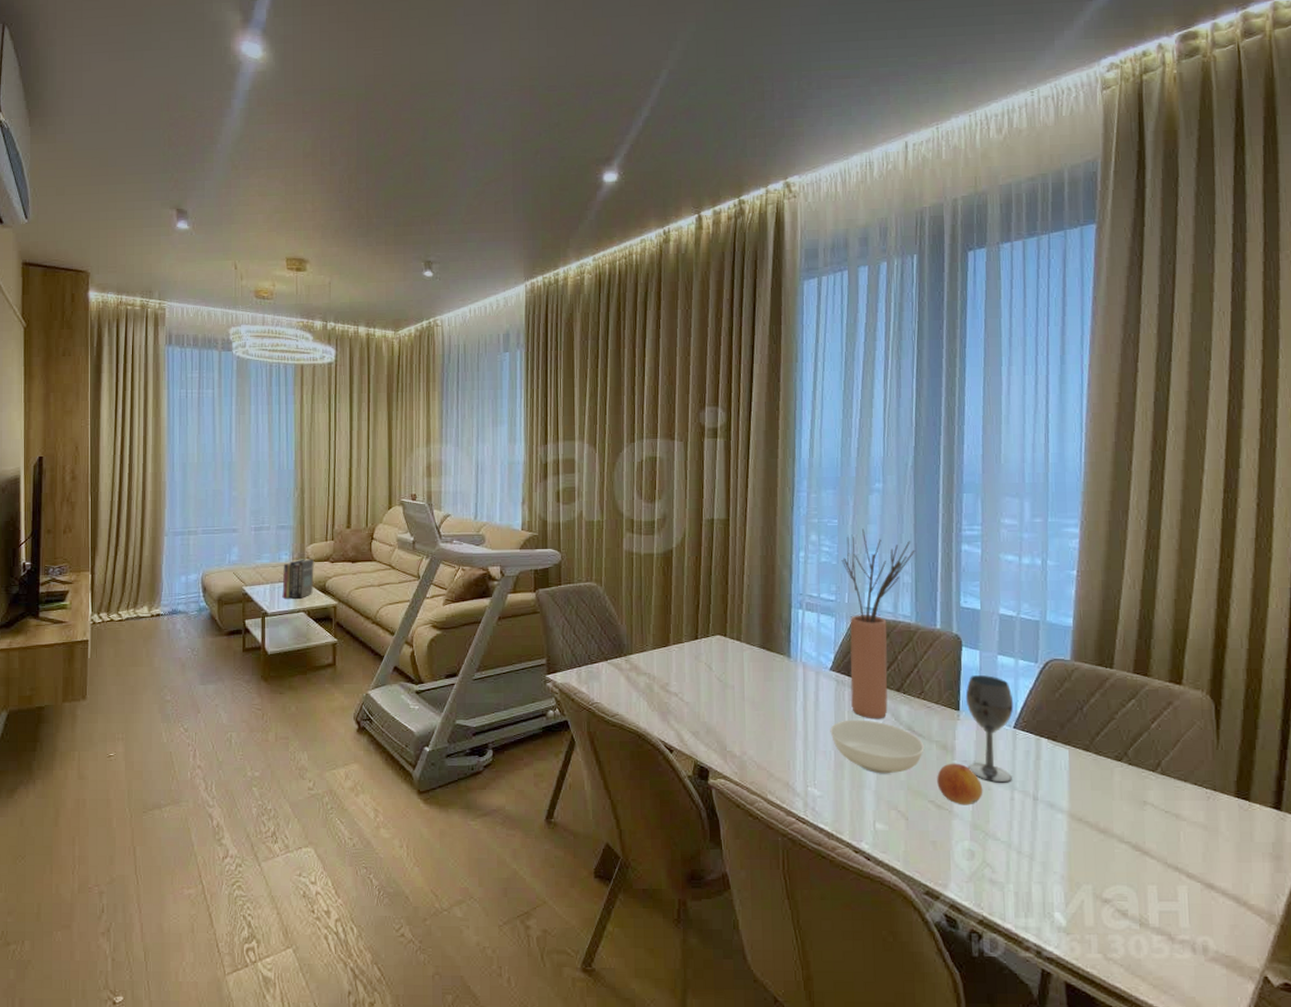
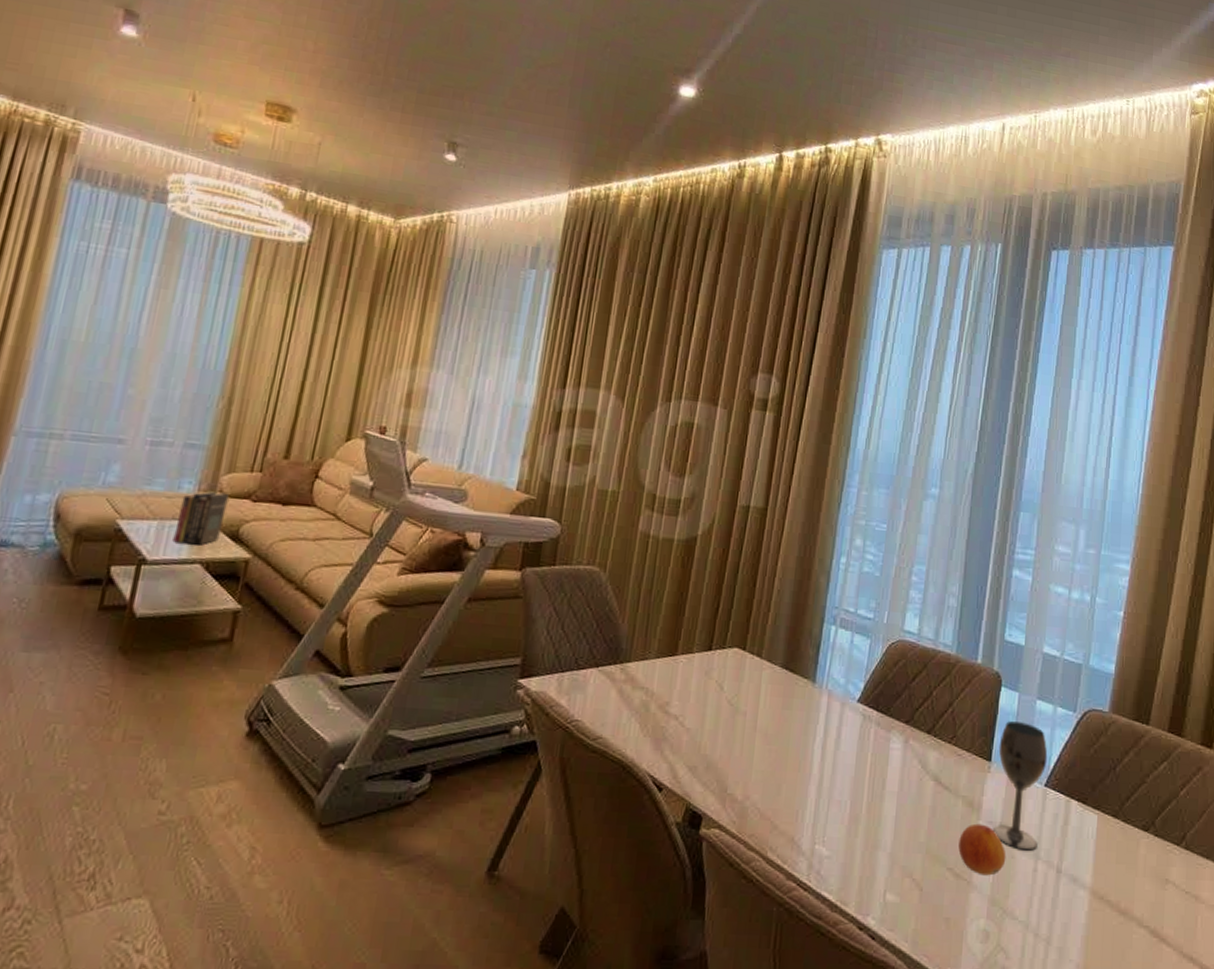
bowl: present [830,719,925,774] -> none [848,763,950,833]
vase: present [841,528,915,719] -> none [876,538,965,766]

